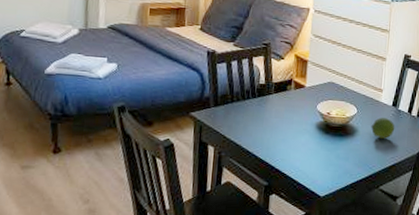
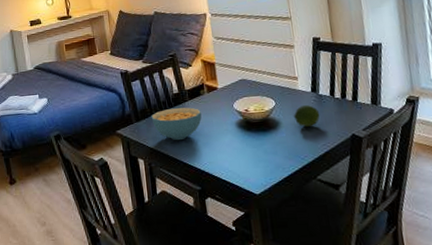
cereal bowl: none [231,99,284,133] -> present [151,107,202,141]

